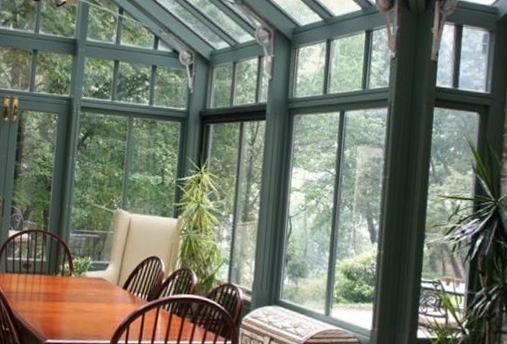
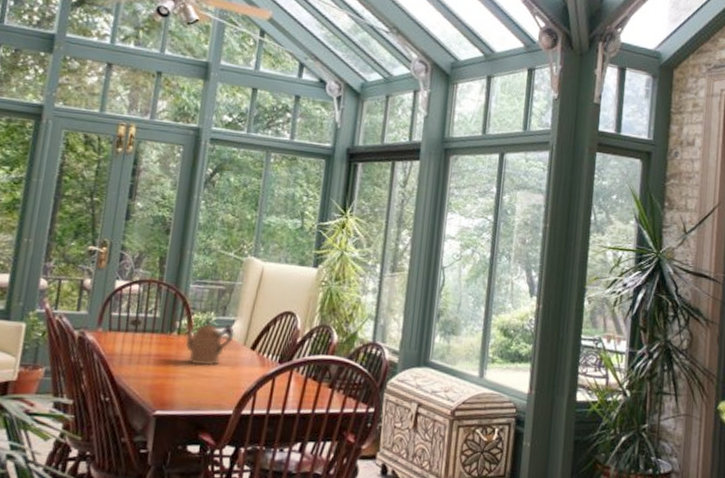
coffeepot: none [67,264,109,302] -> present [184,320,235,365]

